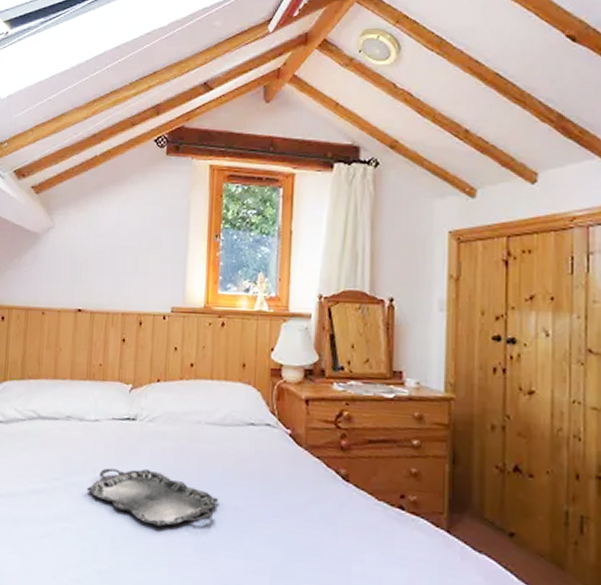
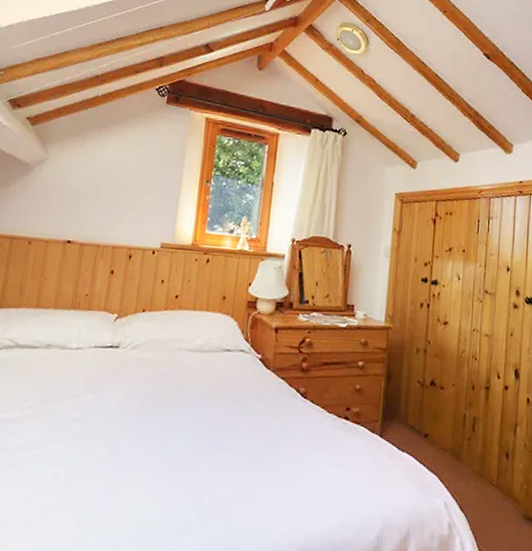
serving tray: present [86,468,218,527] -> none [63,394,192,448]

